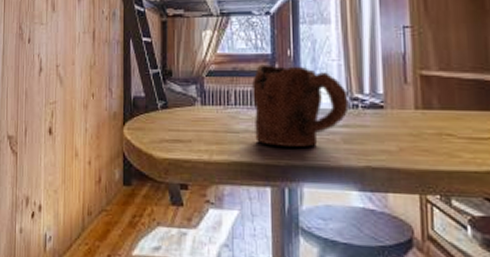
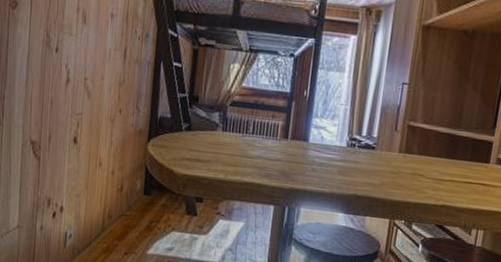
mug: present [252,64,349,147] -> none [266,101,349,175]

